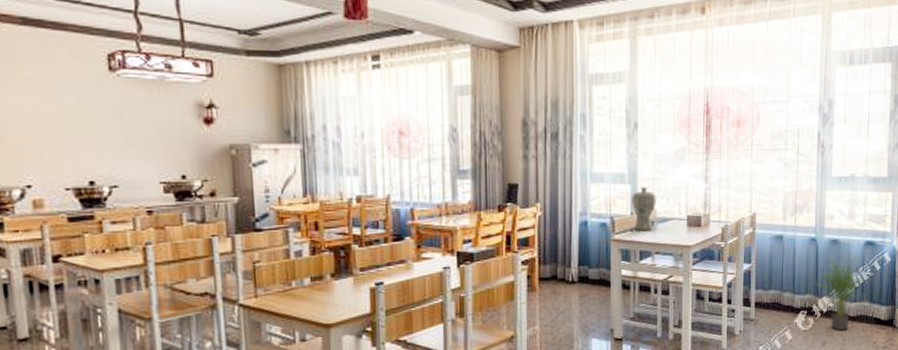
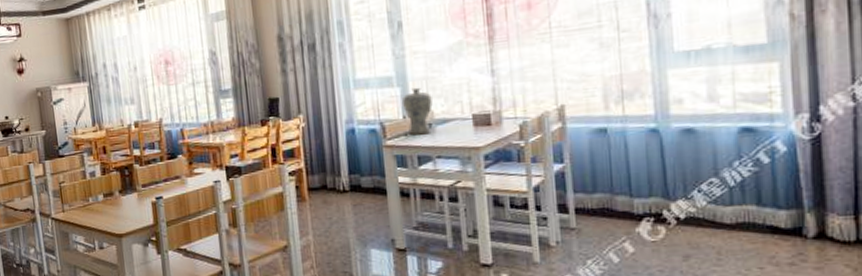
potted plant: present [816,256,865,331] -> none [665,147,743,243]

